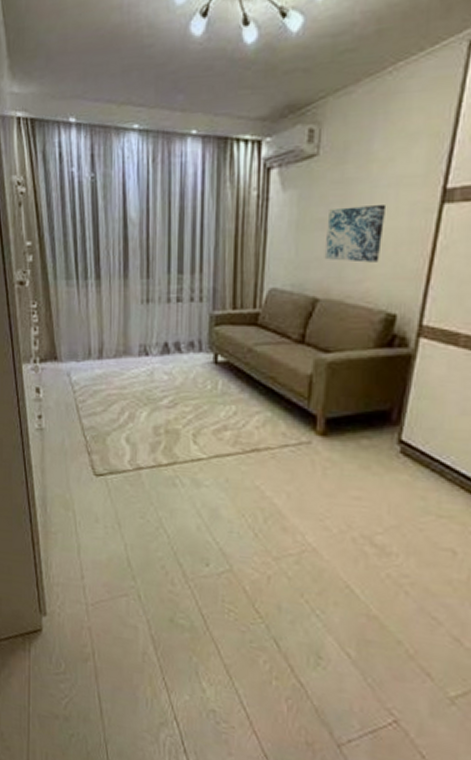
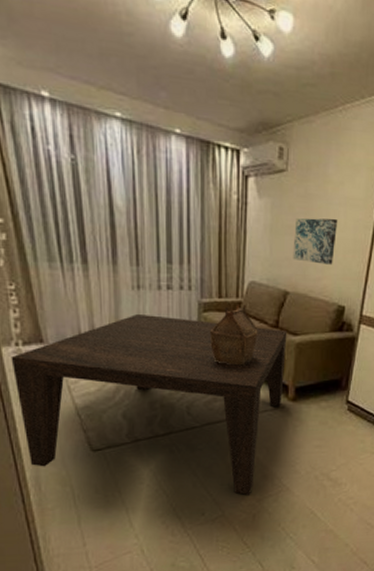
coffee table: none [29,329,316,551] -> present [11,313,287,496]
hut: none [222,317,279,389] -> present [210,305,258,366]

